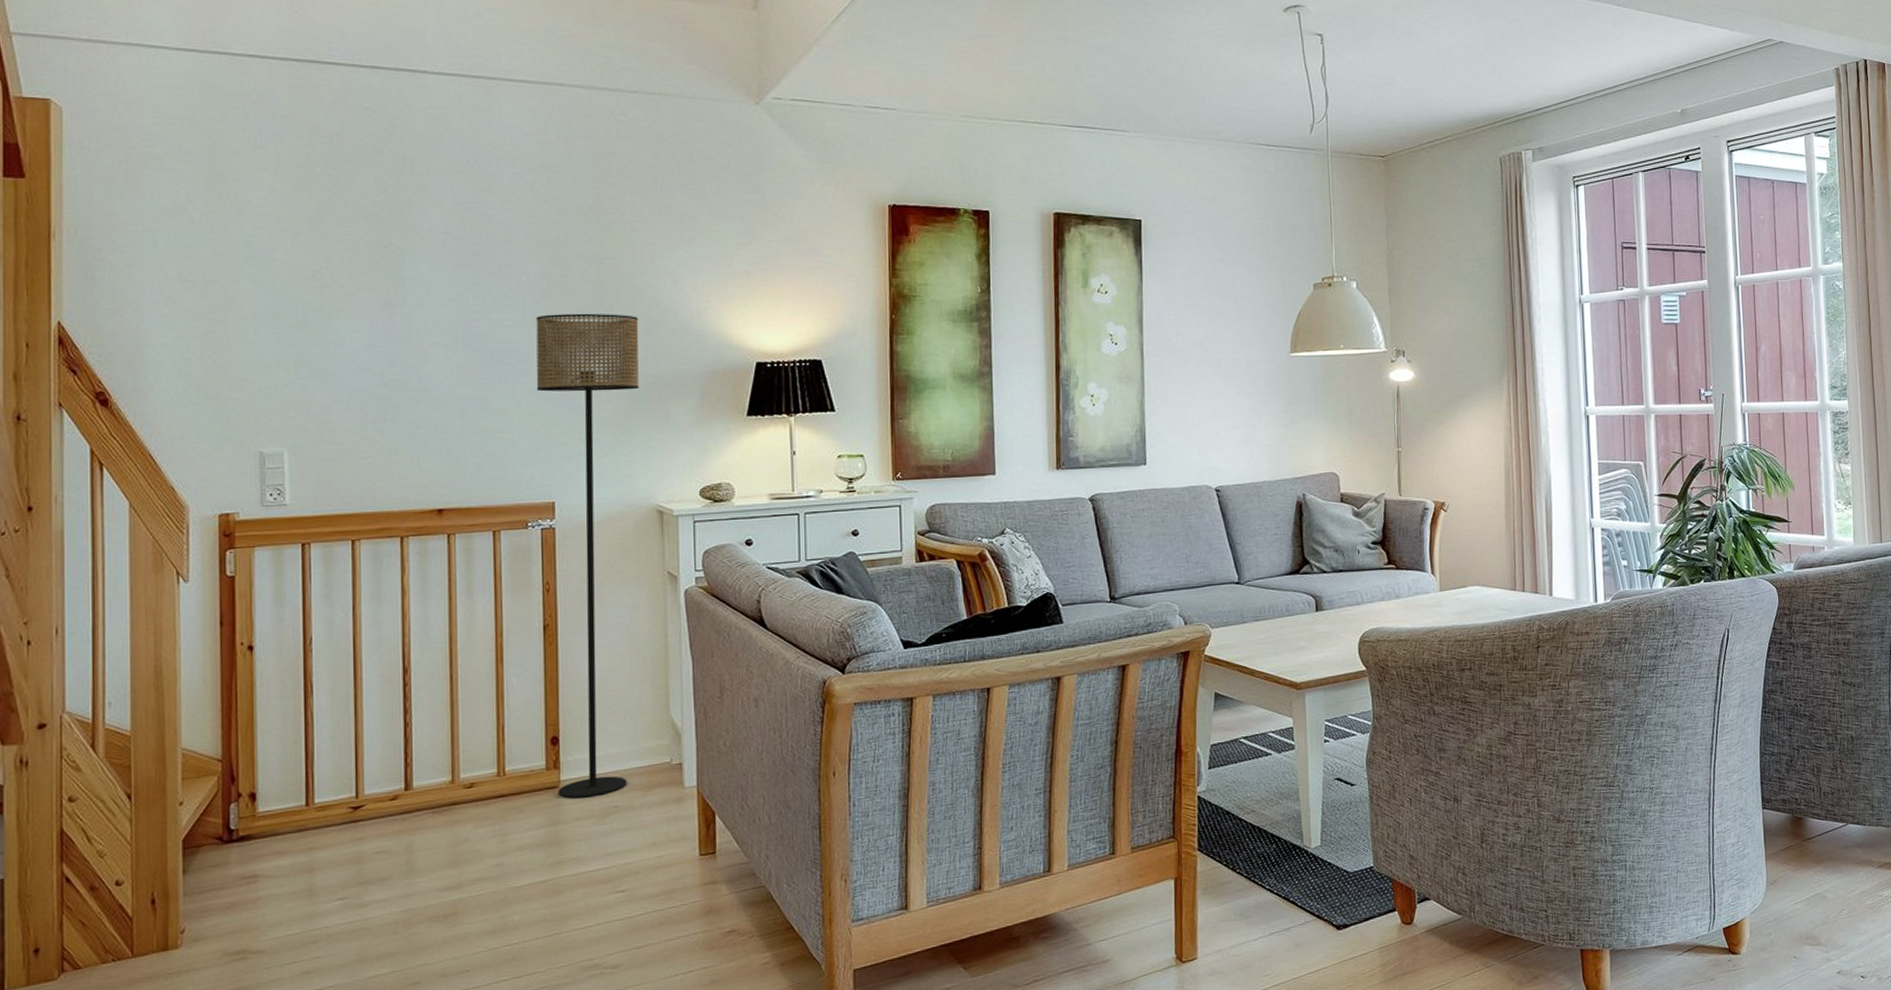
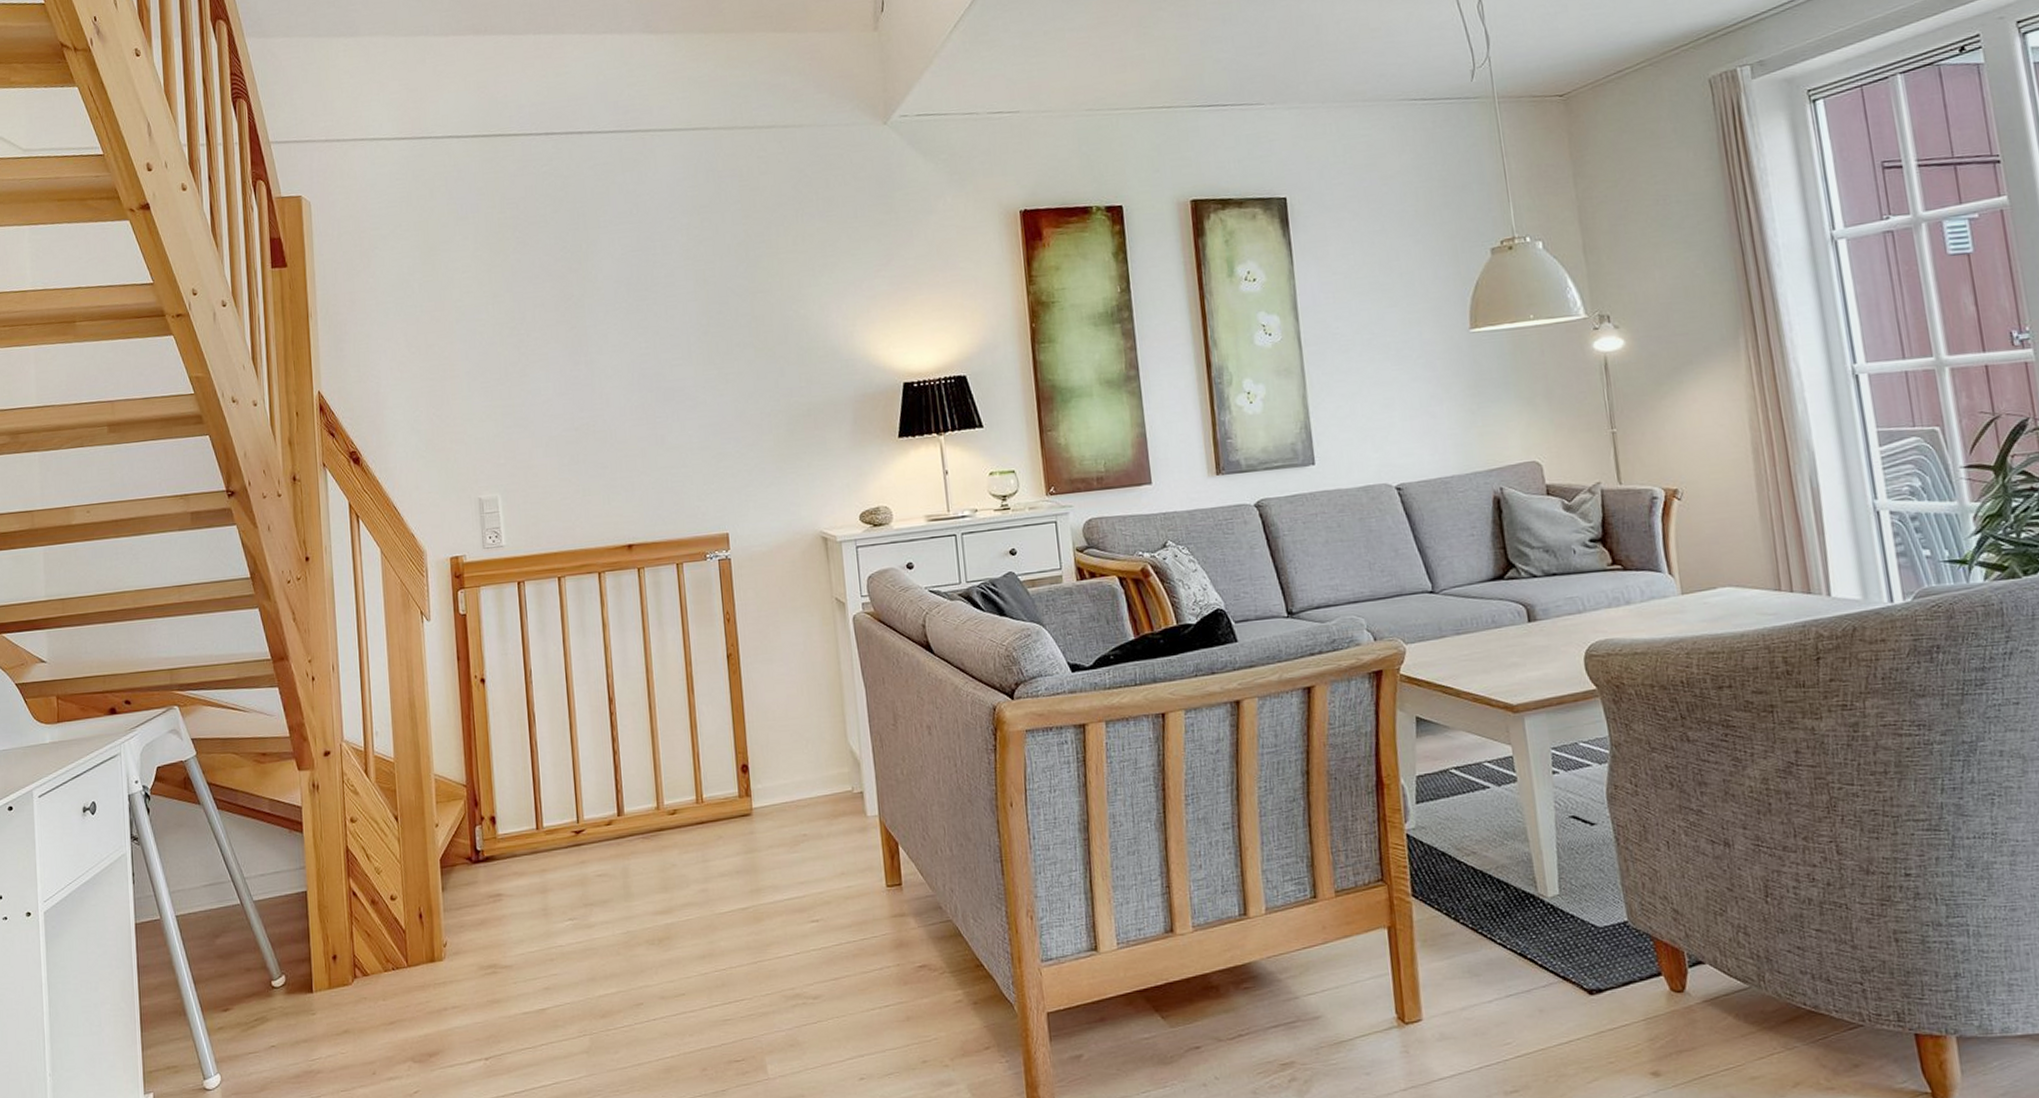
floor lamp: present [536,313,639,799] -> none [700,345,814,827]

